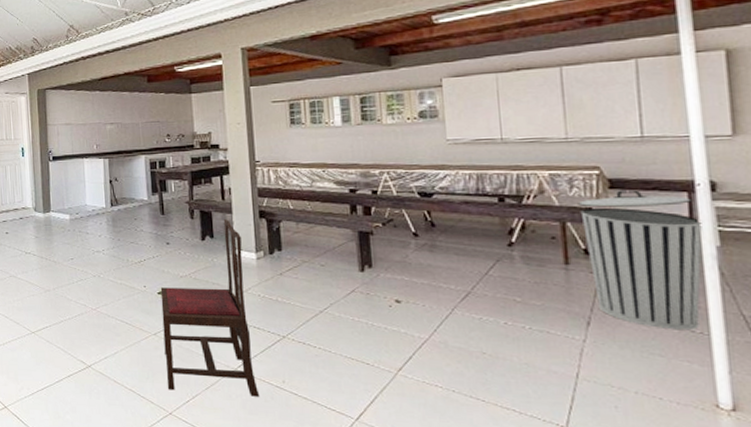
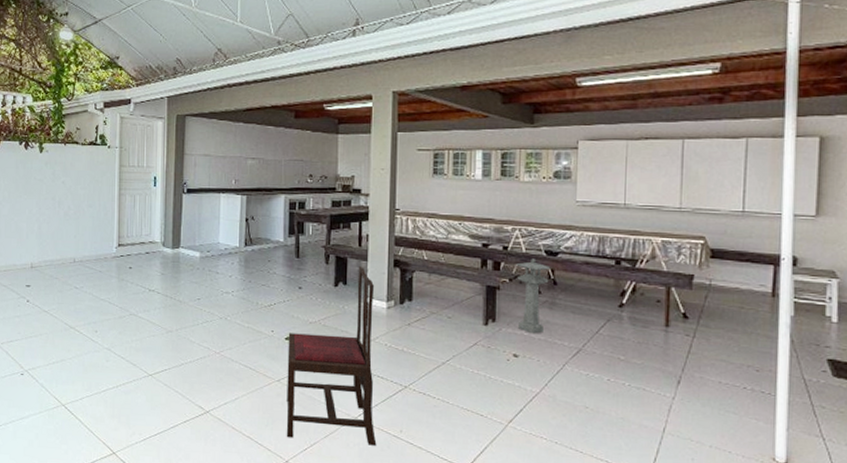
lantern: none [388,201,427,278] -> present [516,258,551,334]
trash can: present [578,190,703,331] -> none [683,260,782,391]

